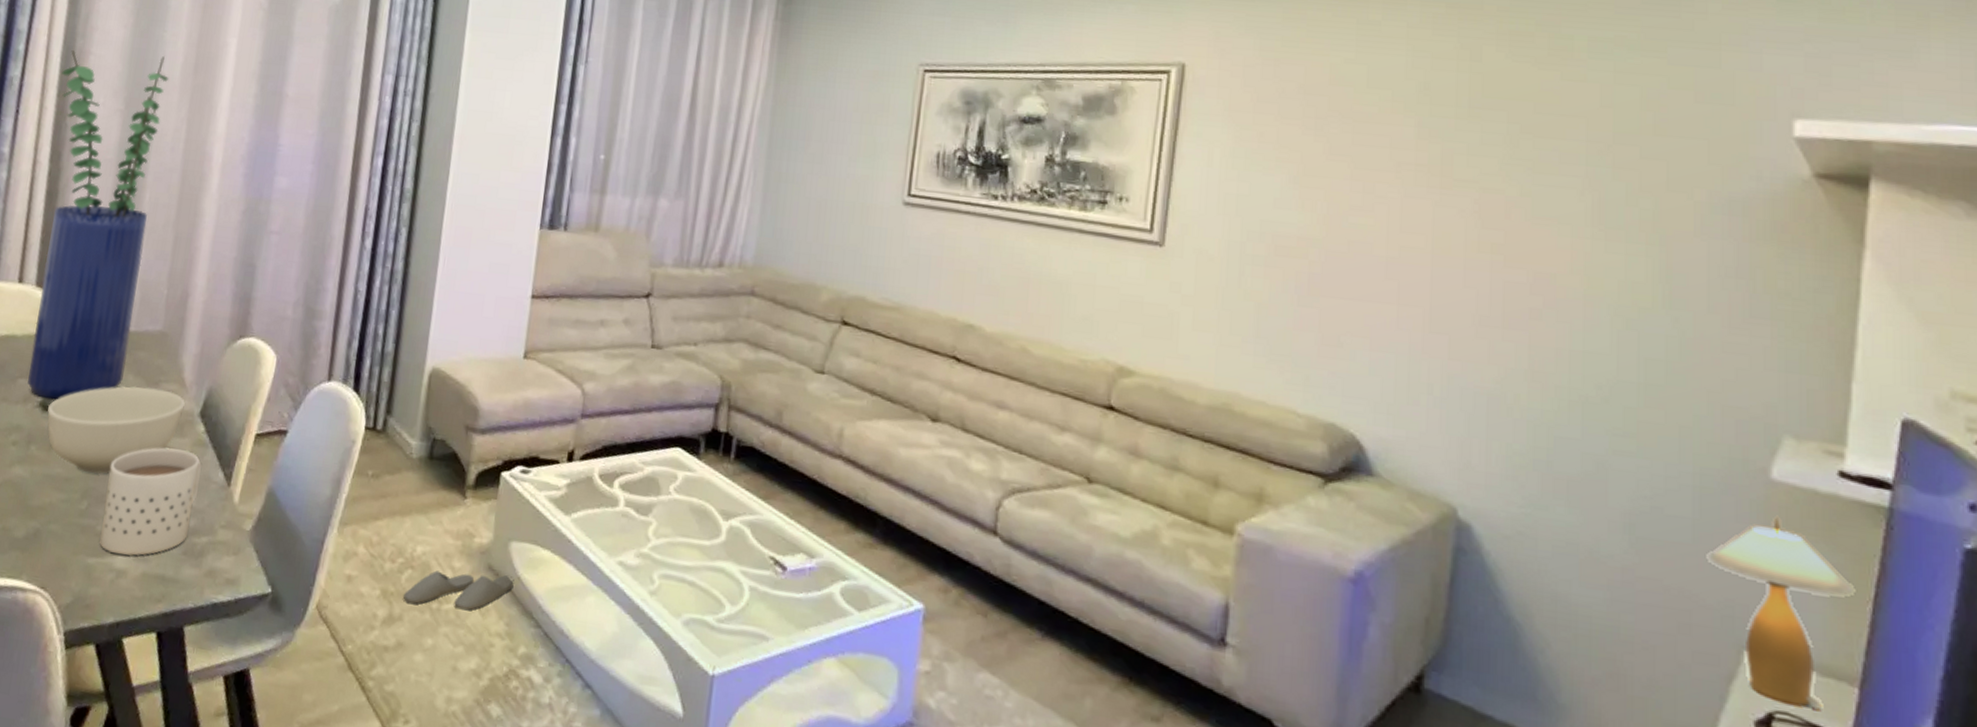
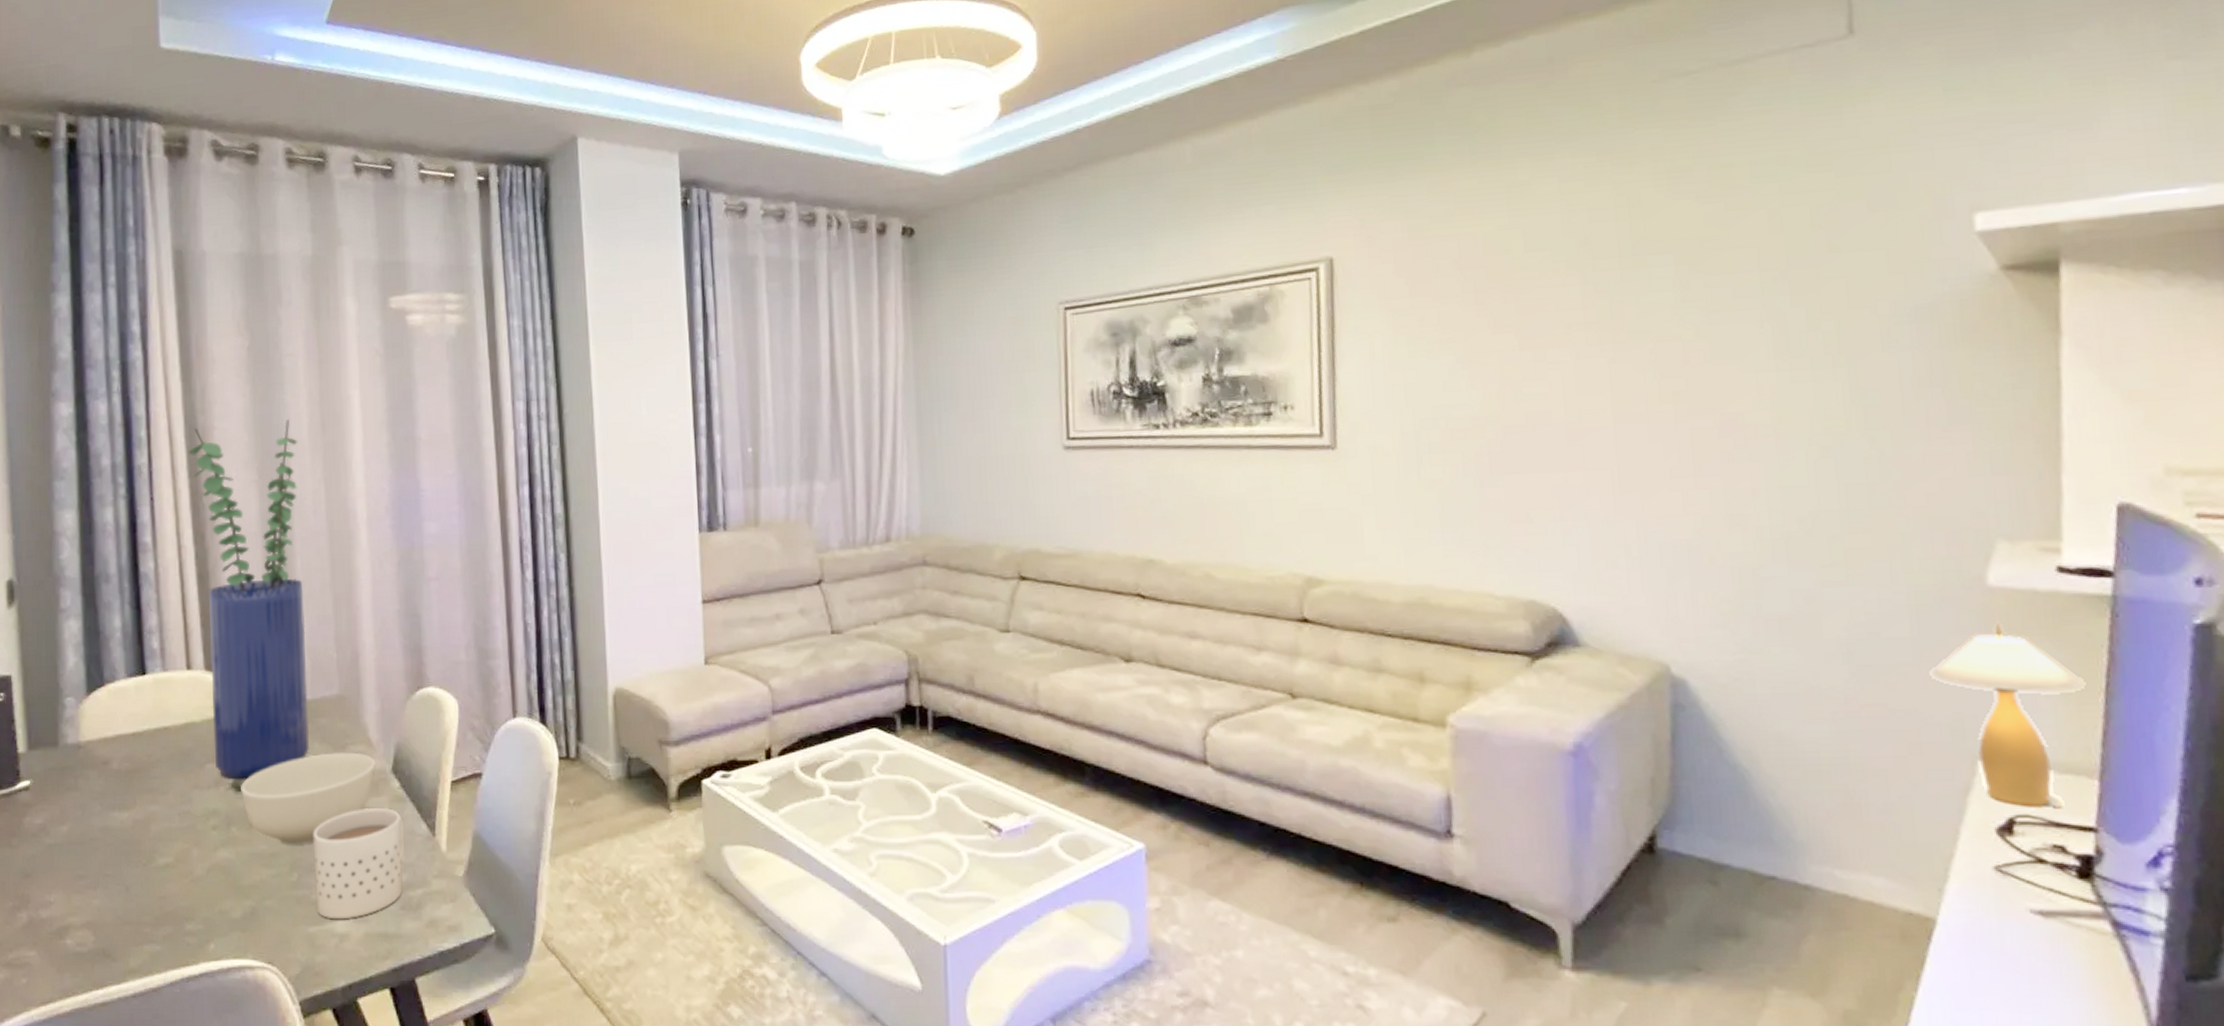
slippers: present [402,570,514,611] -> none [625,880,733,921]

